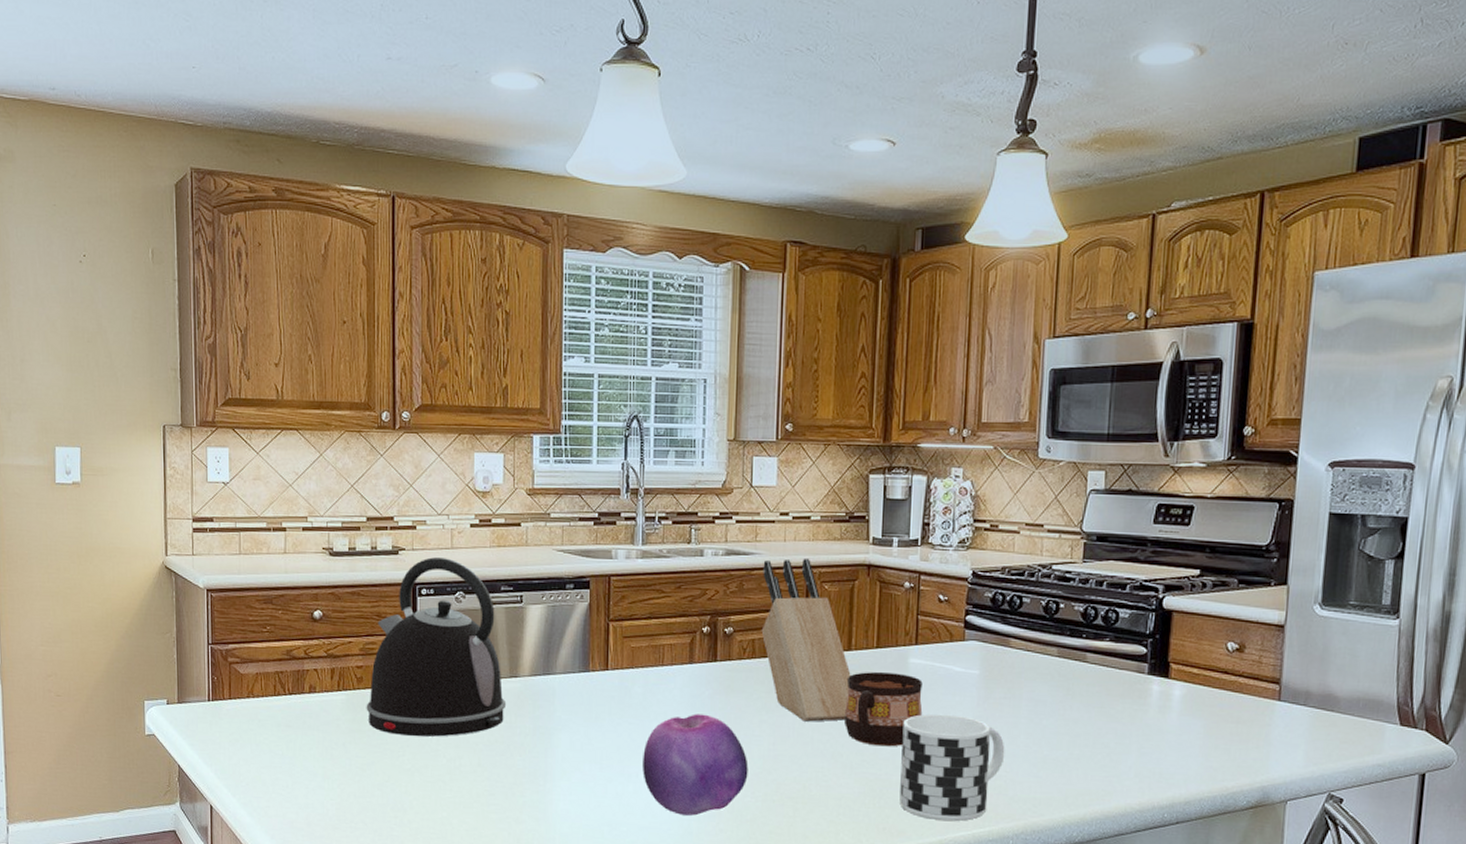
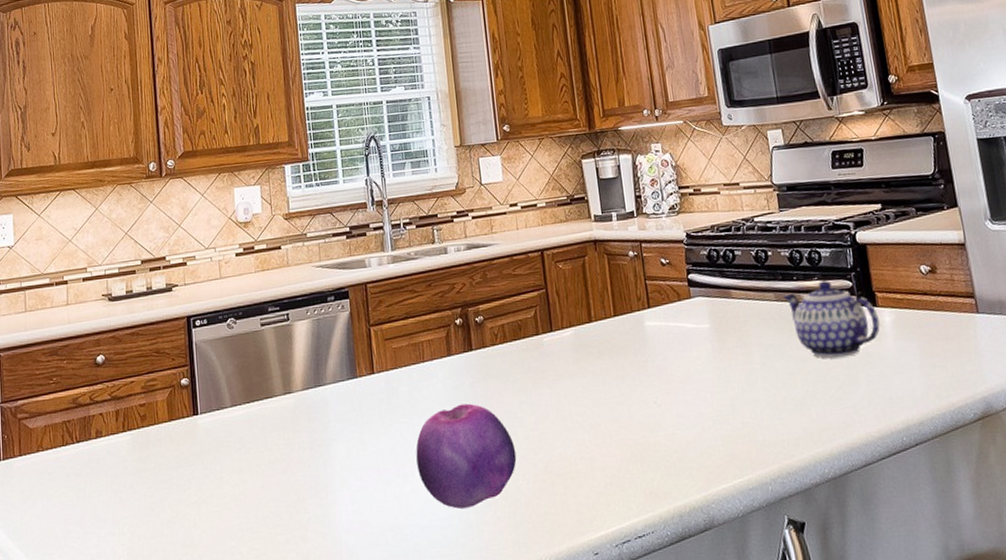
kettle: present [366,557,507,737] -> none [150,288,283,468]
knife block: present [761,558,851,722] -> none [501,242,598,397]
cup: present [845,672,923,747] -> none [592,337,666,411]
cup: present [899,714,1005,821] -> none [650,370,748,476]
teapot: none [1066,643,1168,724] -> present [783,281,880,358]

